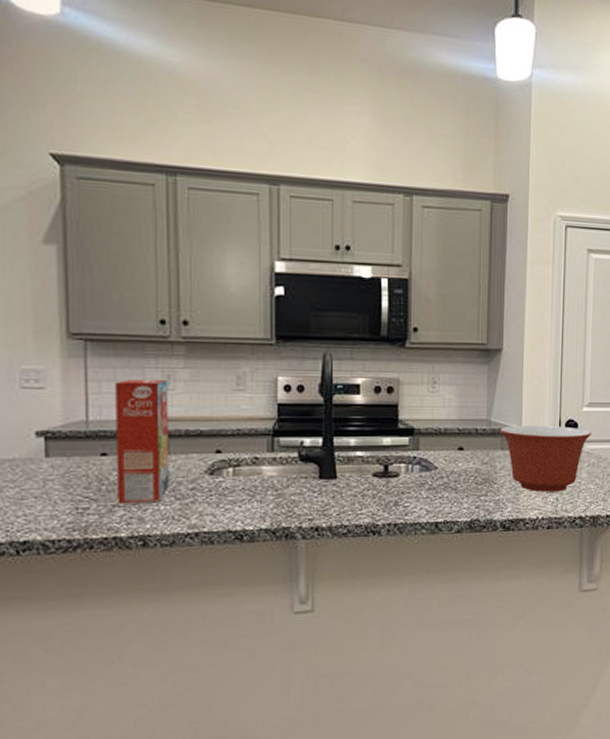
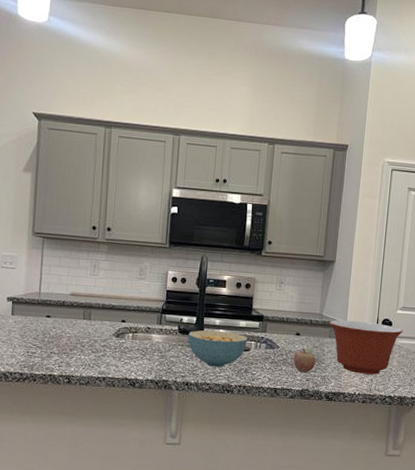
cereal box: present [115,380,169,504] -> none [54,266,94,353]
cereal bowl: none [313,453,395,503] -> present [188,330,248,368]
fruit: none [457,464,486,499] -> present [293,347,316,373]

